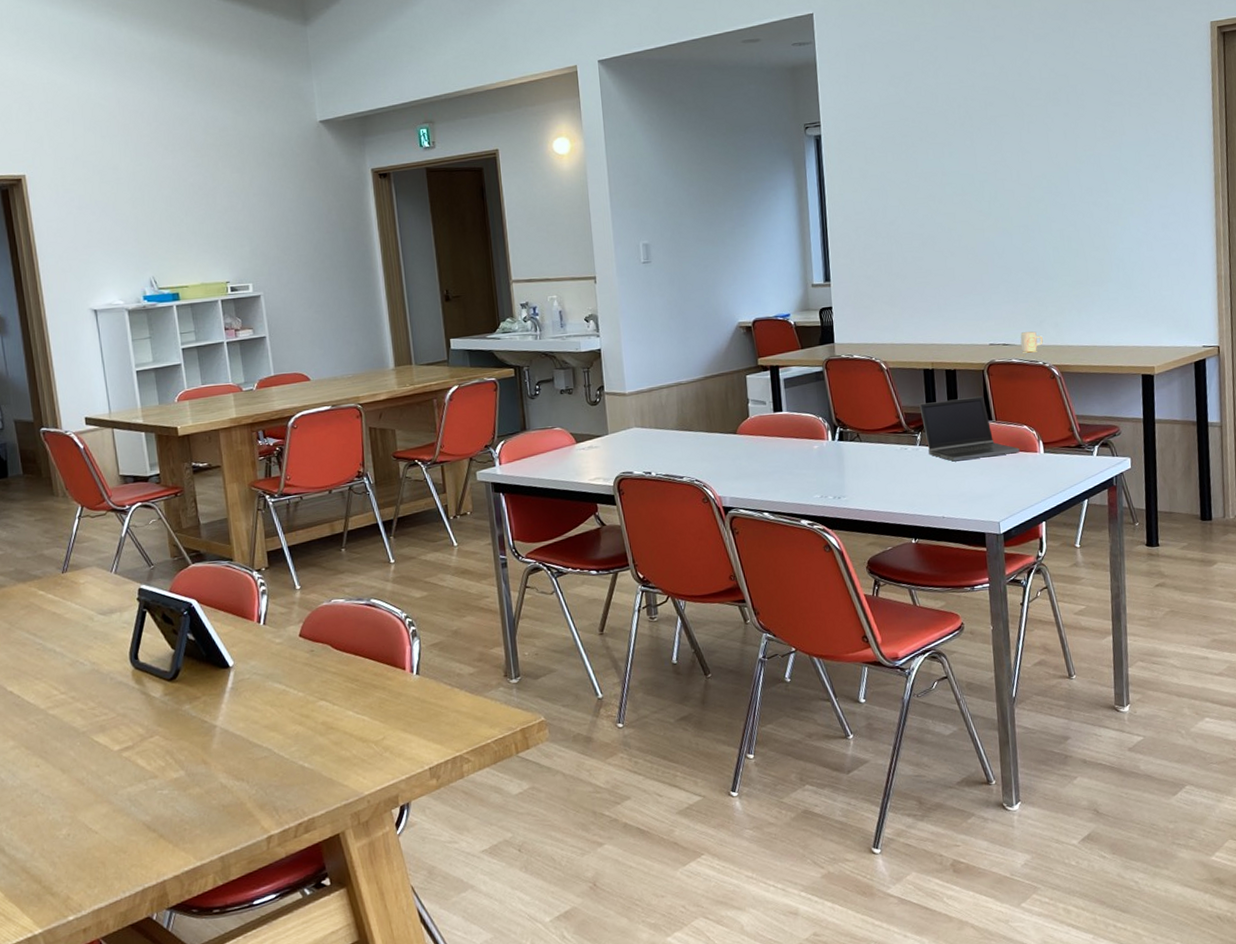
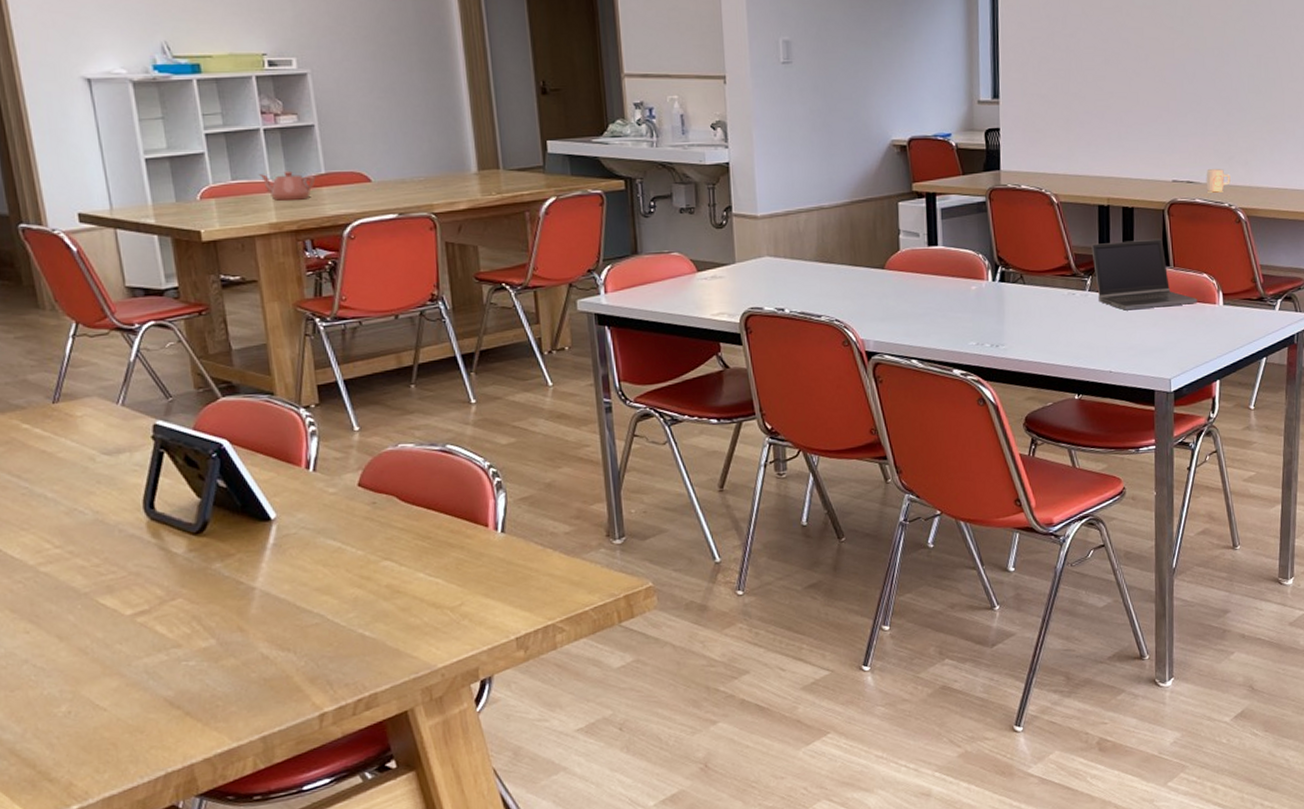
teapot: none [222,374,267,401] -> present [258,170,316,202]

